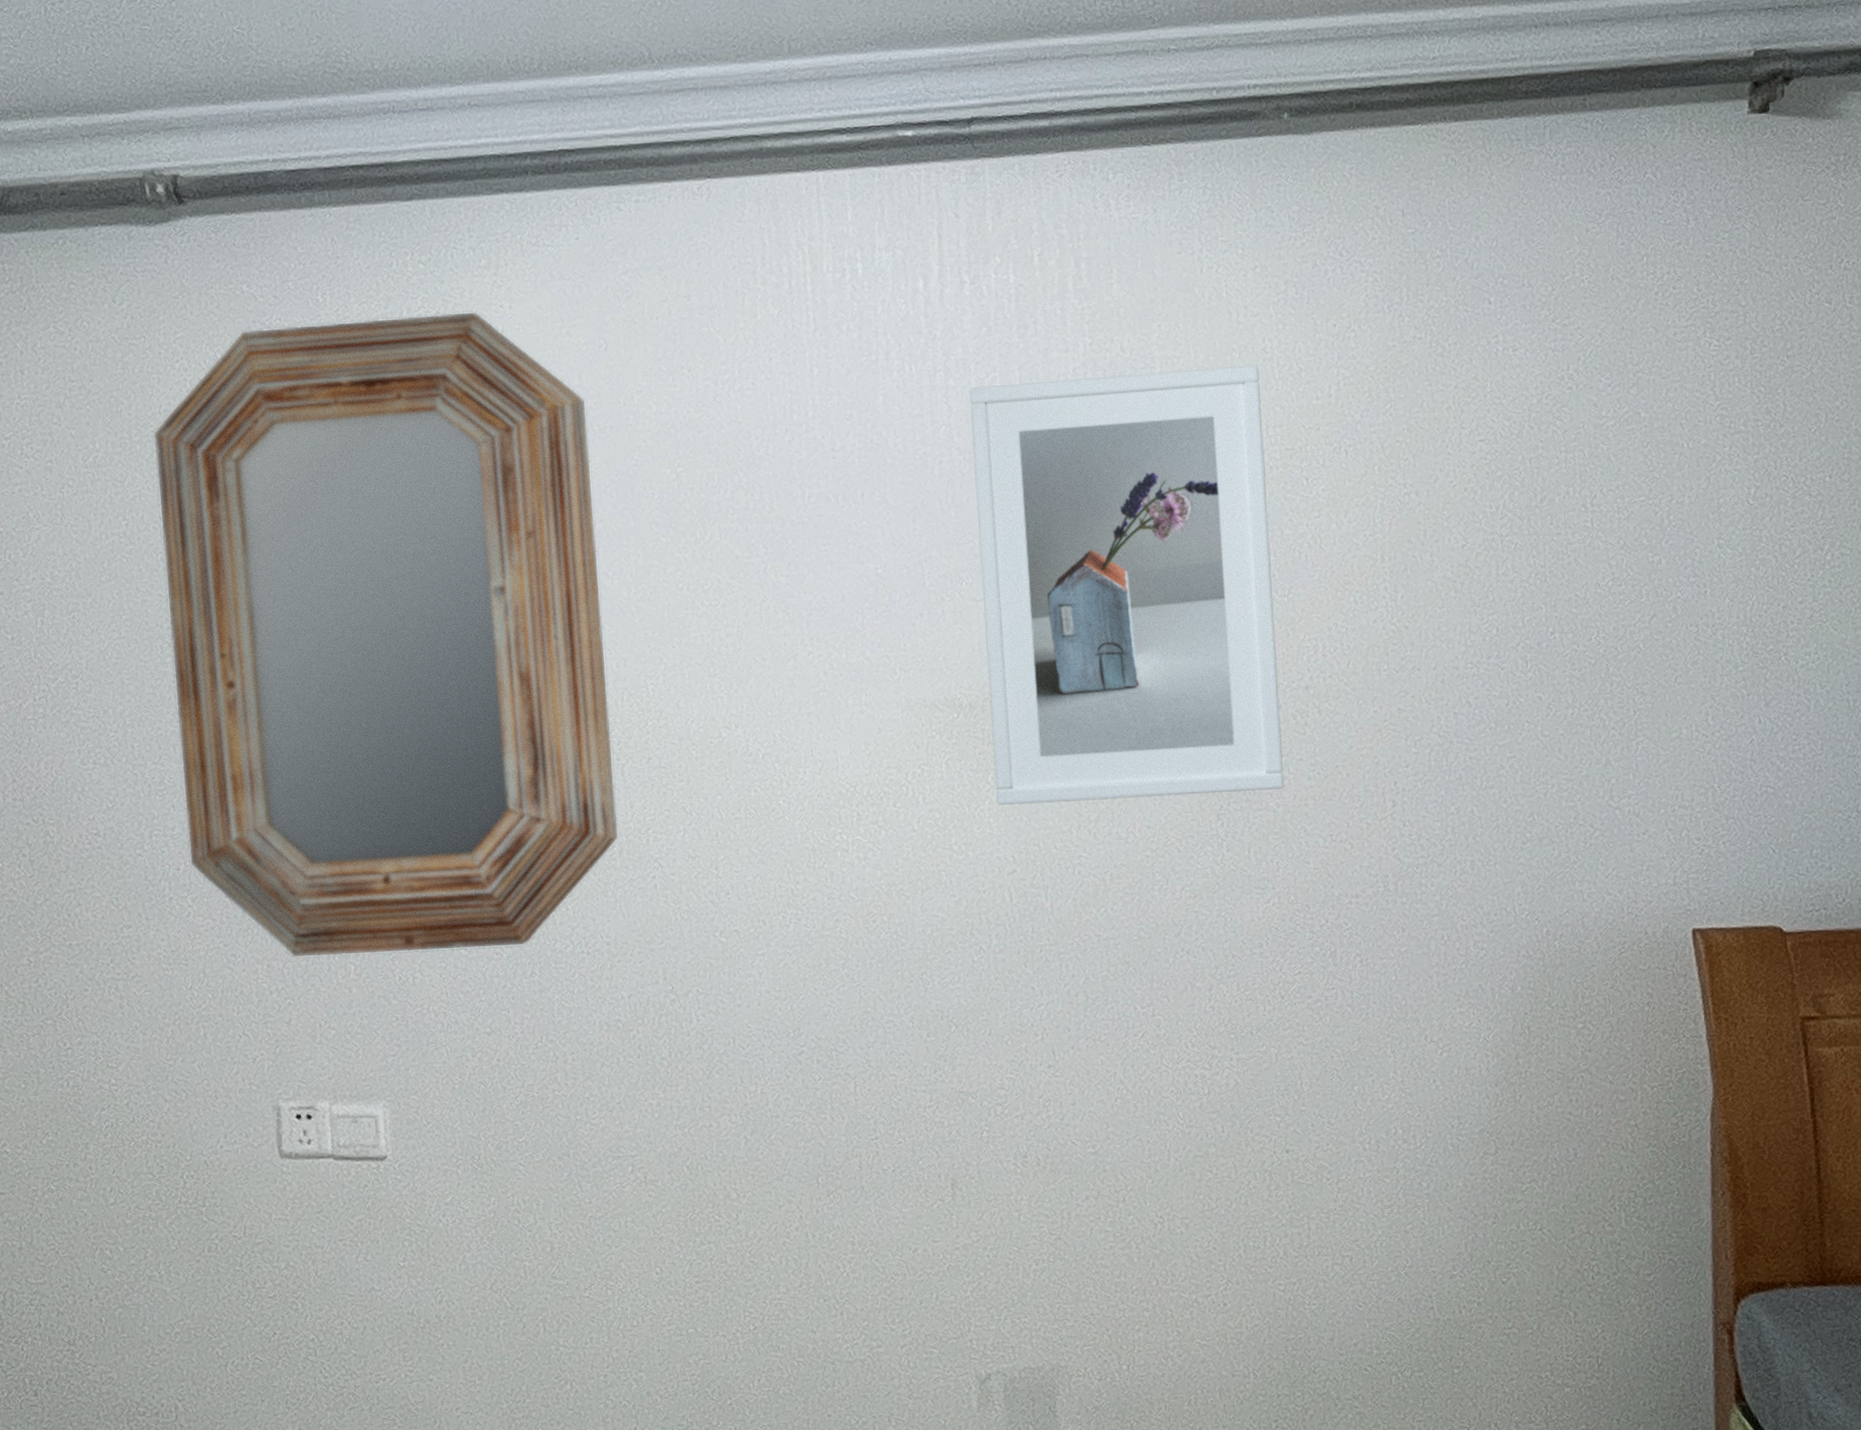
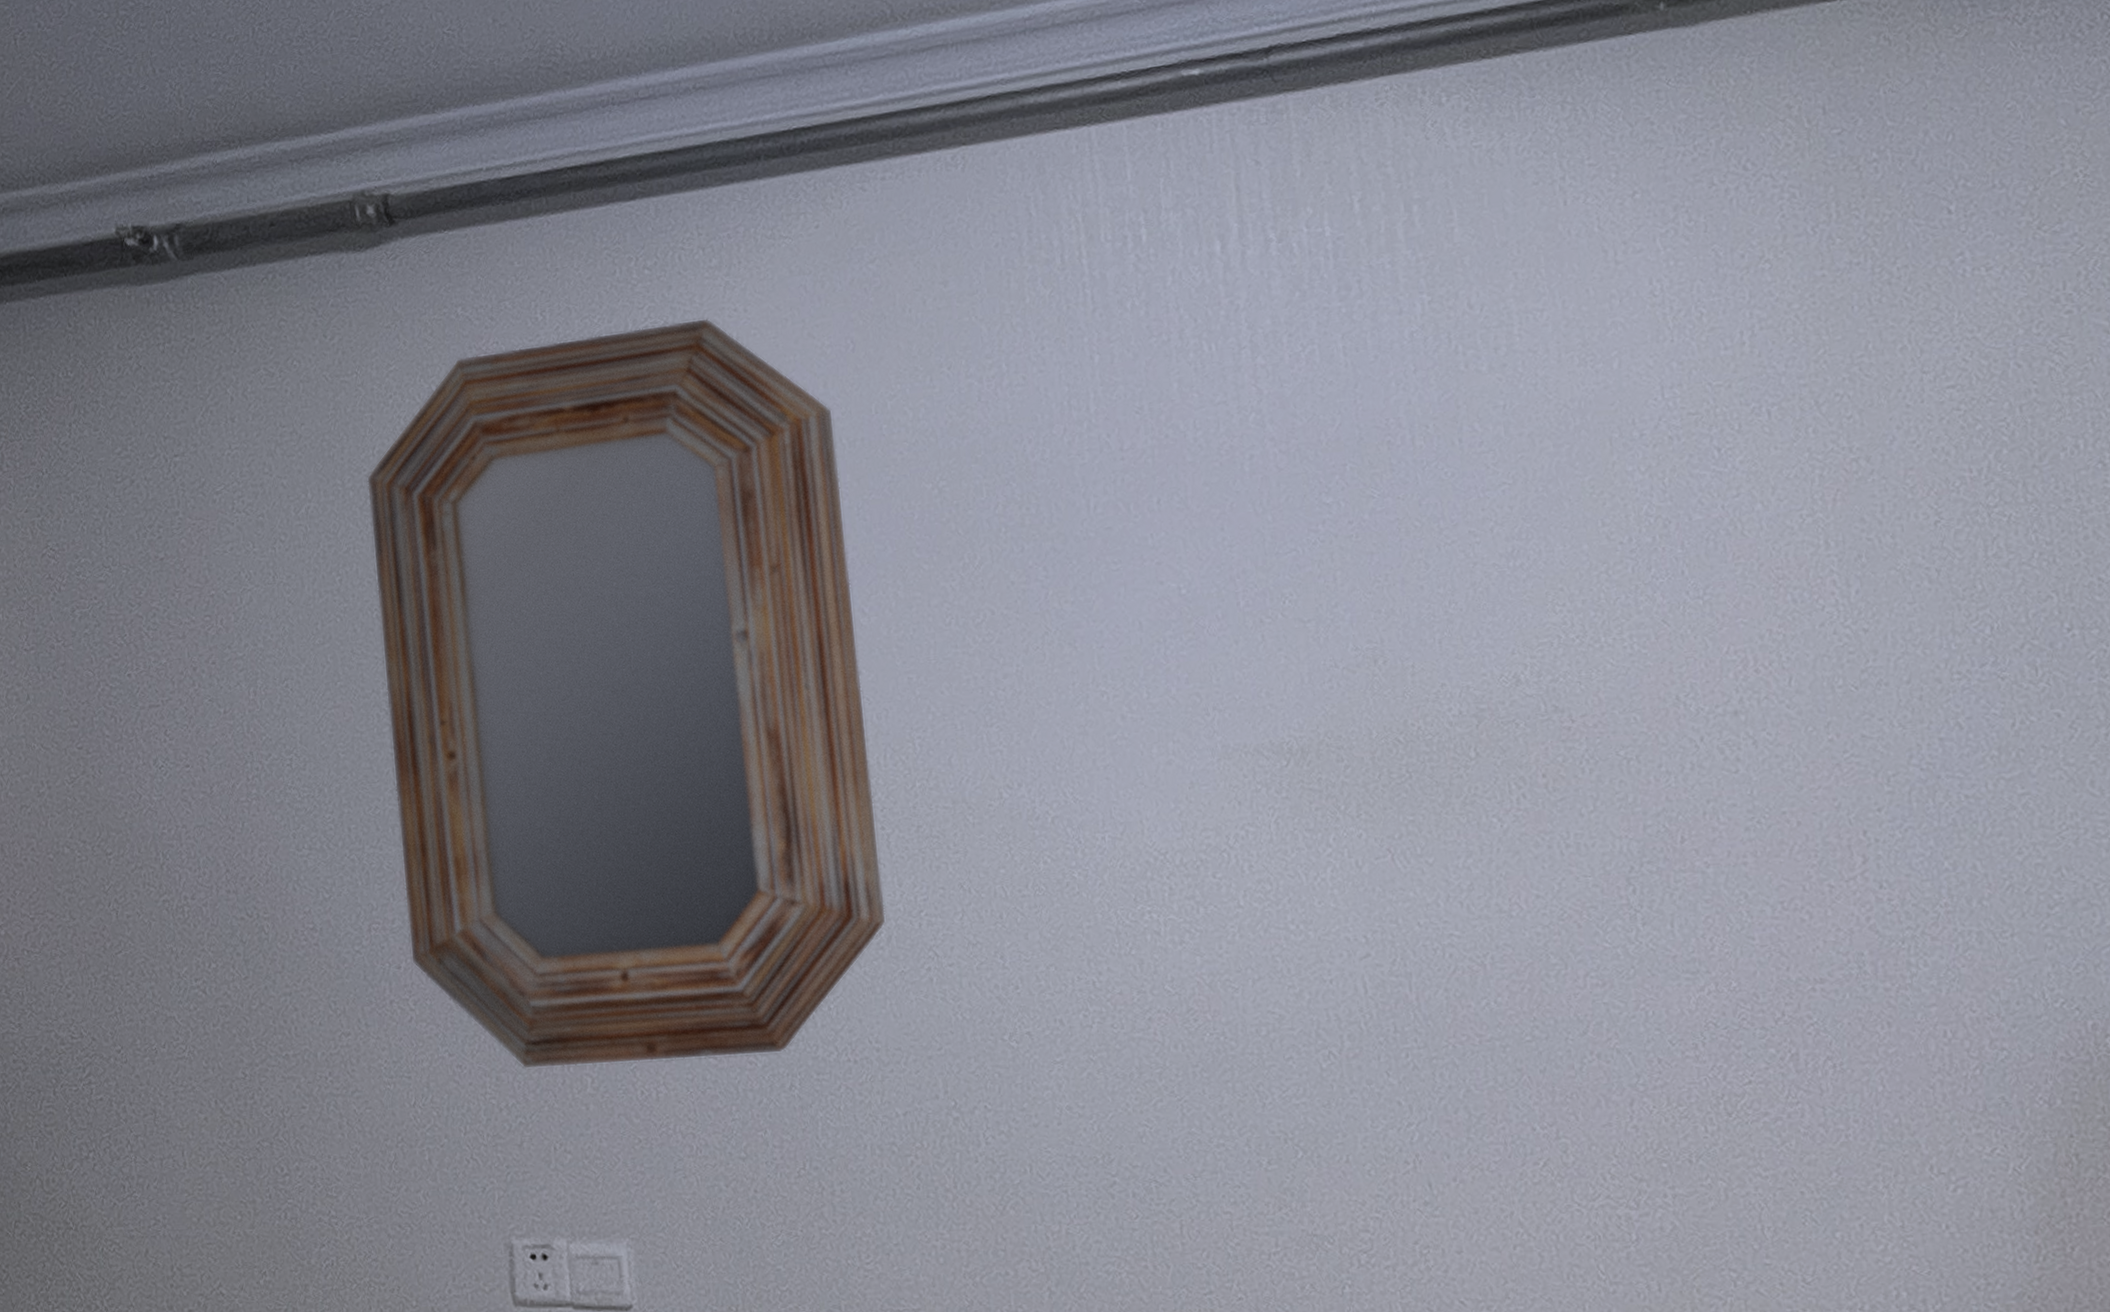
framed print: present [969,365,1284,805] -> none [1282,312,1713,873]

